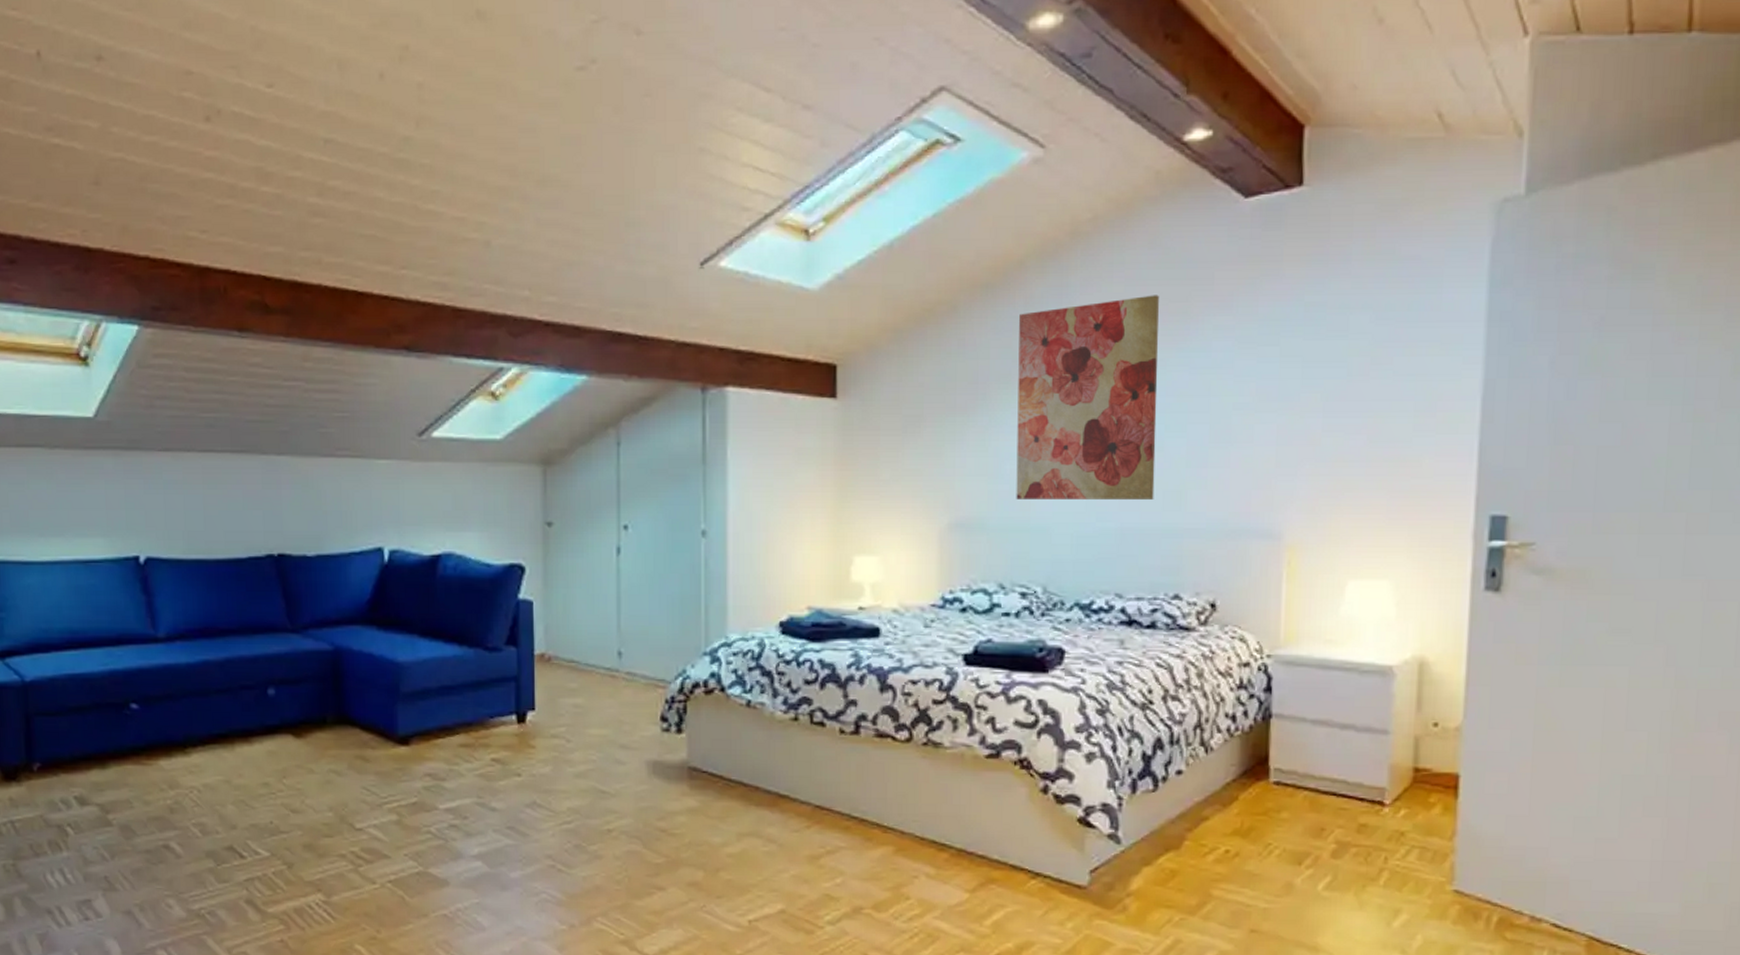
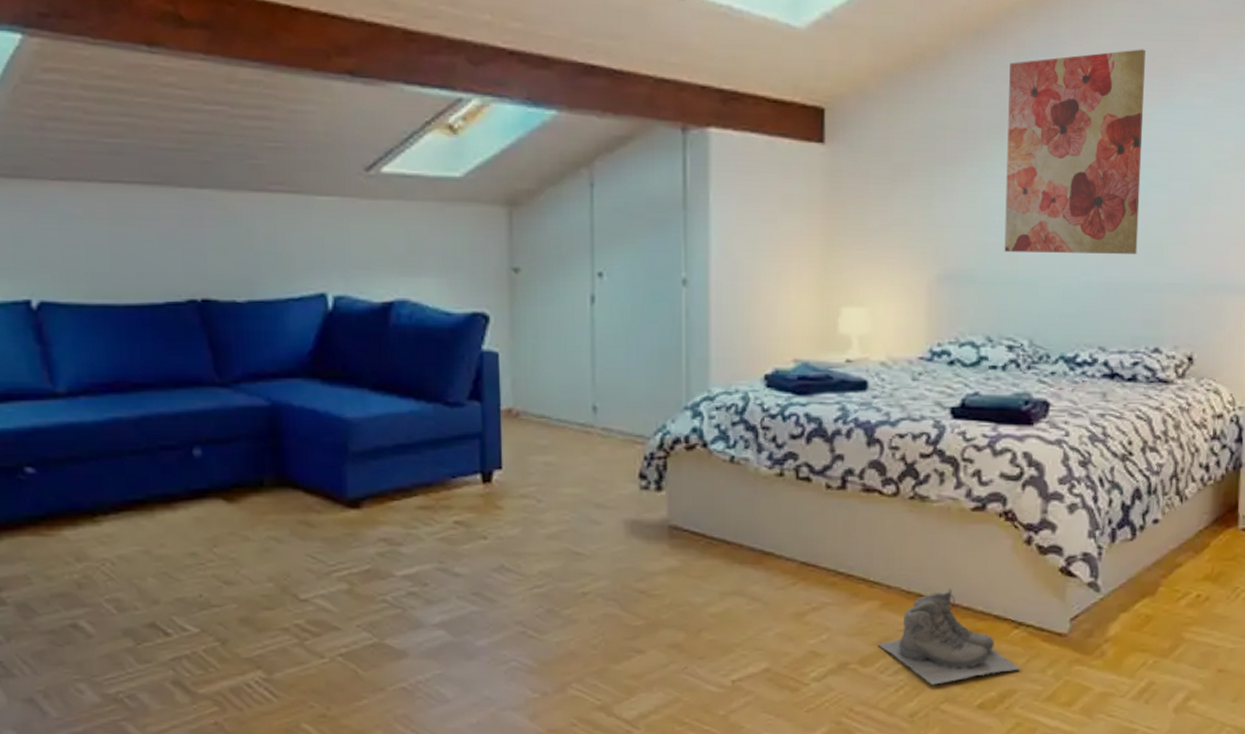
boots: none [891,835,1039,933] -> present [877,587,1021,685]

